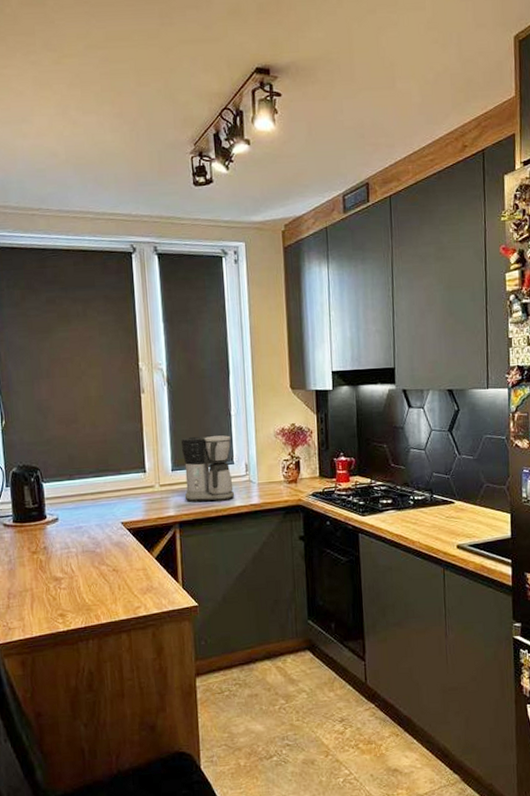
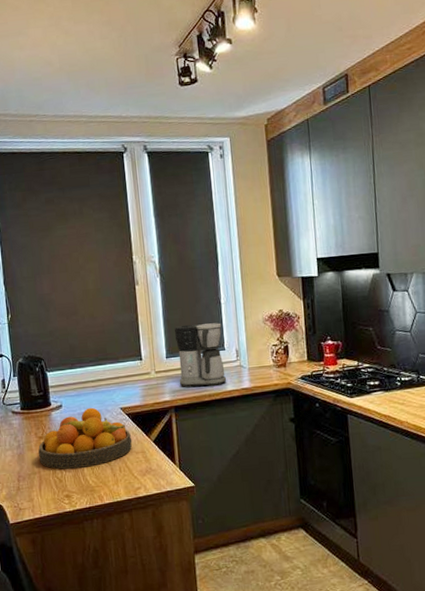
fruit bowl: none [30,521,133,587] -> present [38,407,132,469]

